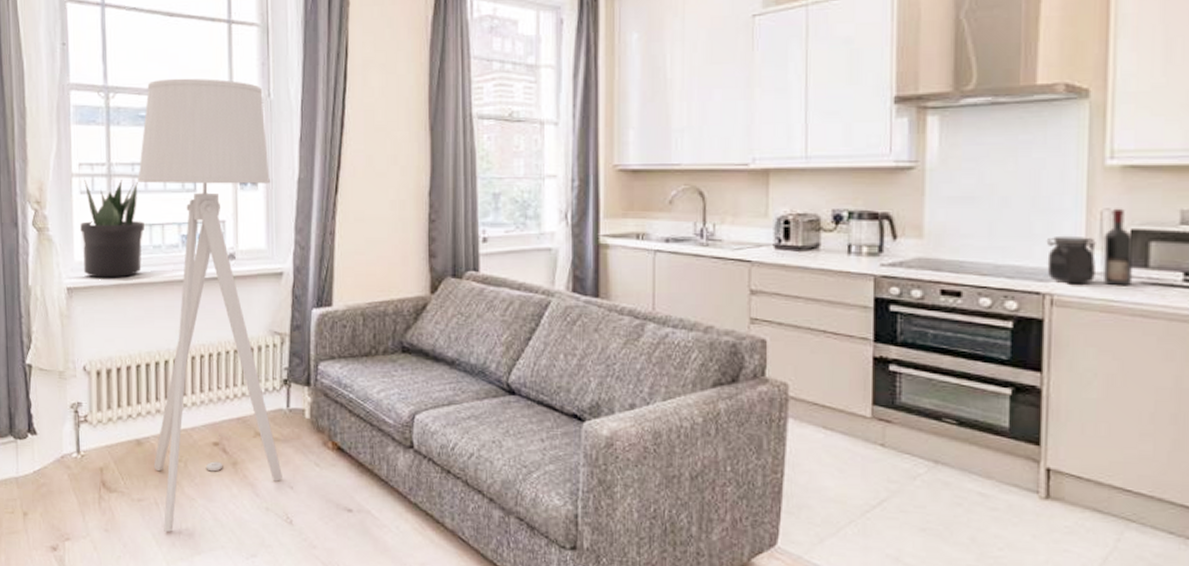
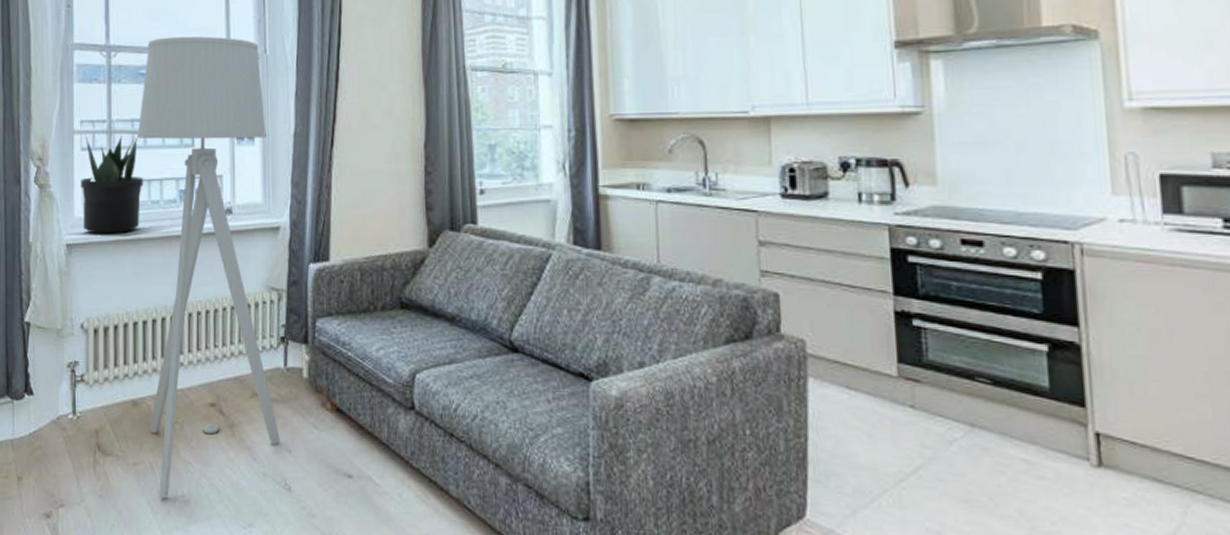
jar: present [1046,235,1096,284] -> none [1069,181,1126,232]
wine bottle: present [1102,208,1134,286] -> none [1130,151,1168,234]

